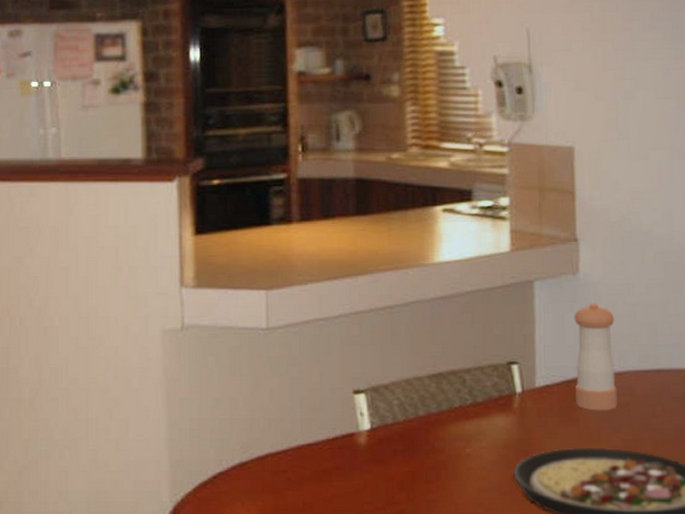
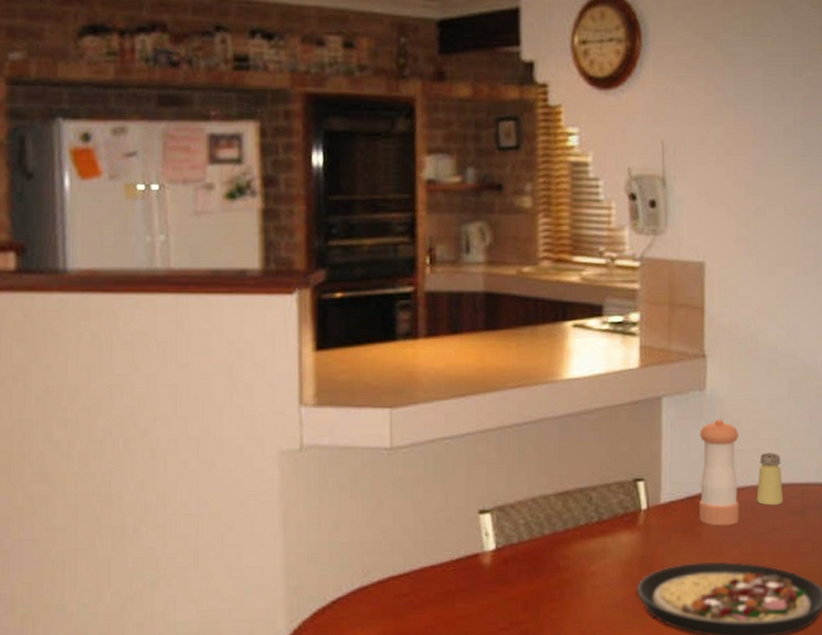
saltshaker: none [635,338,663,391] -> present [756,453,783,506]

